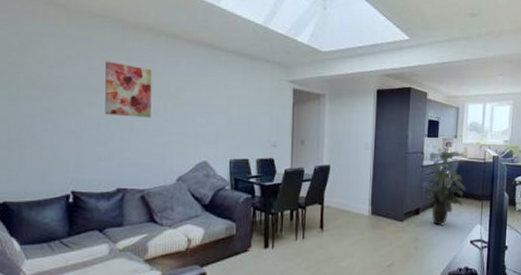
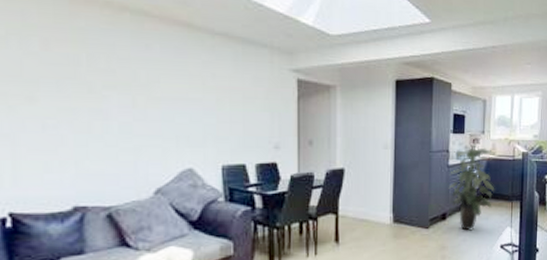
wall art: present [105,61,152,118] -> none [48,43,116,116]

